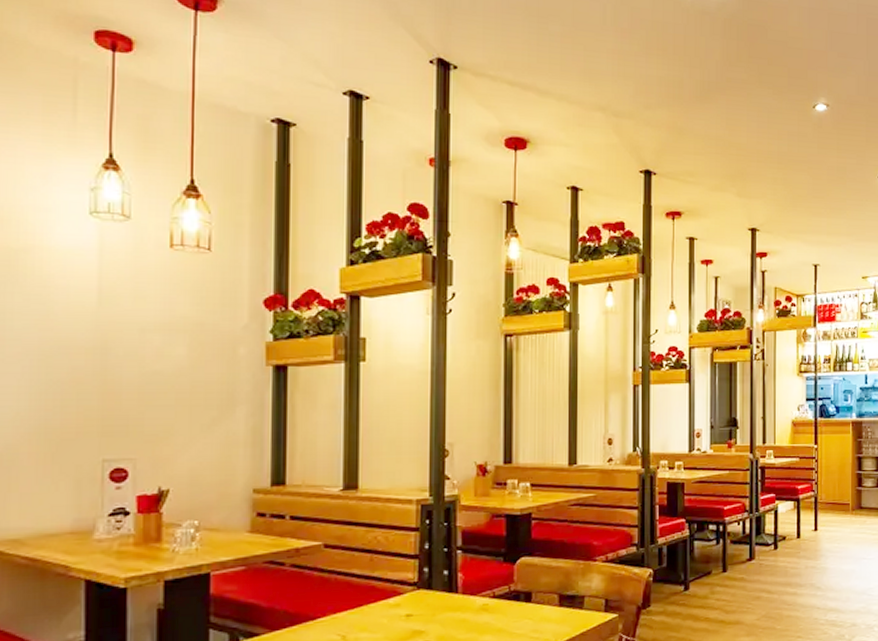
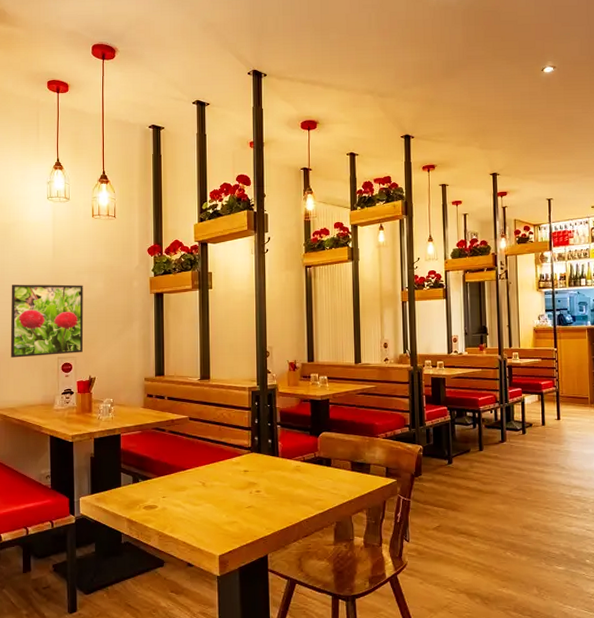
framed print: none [13,345,151,461] -> present [10,284,84,358]

